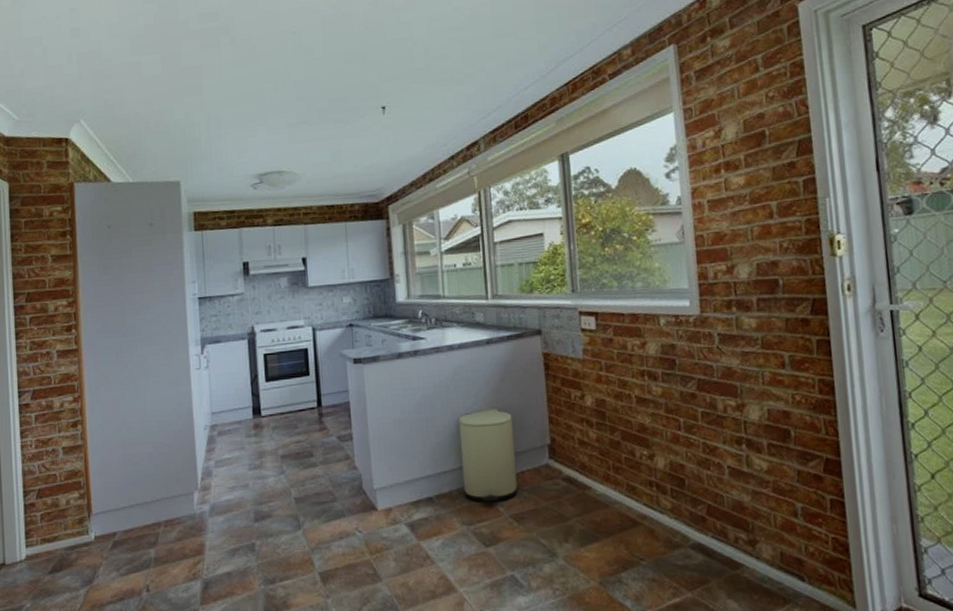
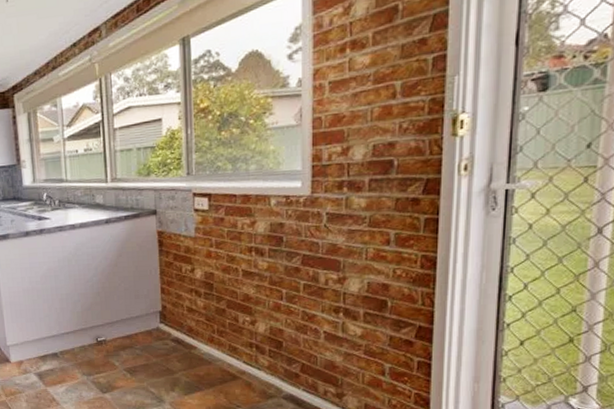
pedal bin: present [458,409,518,503] -> none [79,280,131,359]

